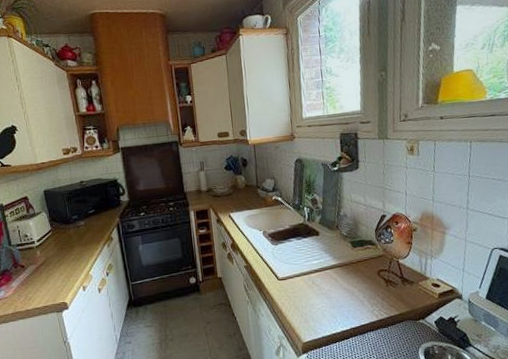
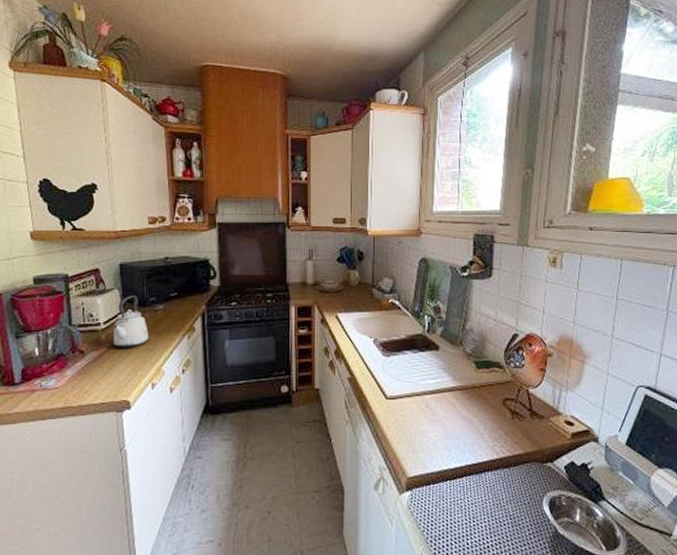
kettle: none [45,216,76,260] -> present [113,296,149,348]

